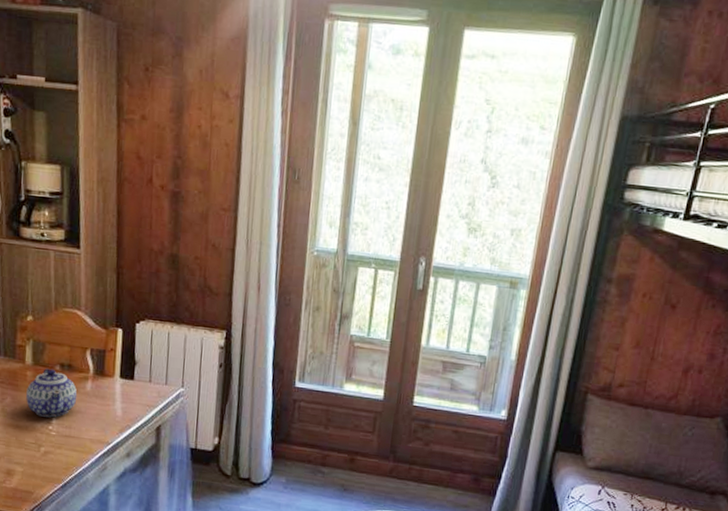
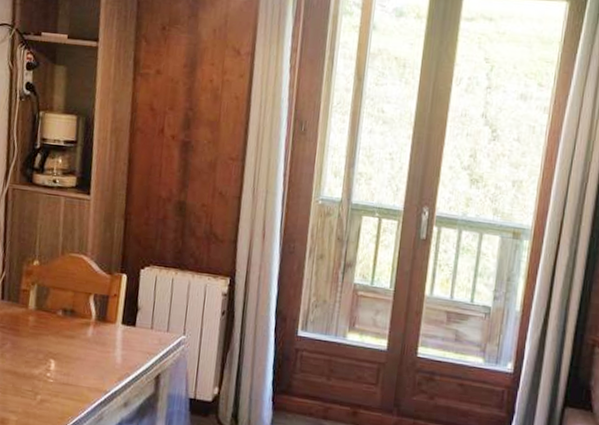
teapot: present [26,368,77,418] -> none [26,313,78,364]

